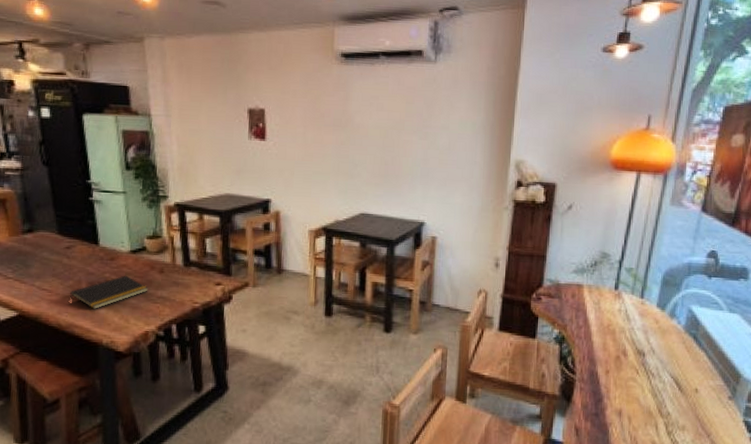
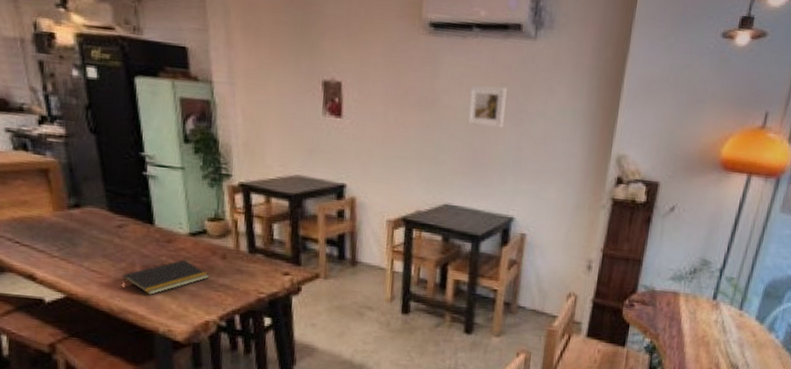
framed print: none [378,104,412,143] -> present [467,84,507,129]

